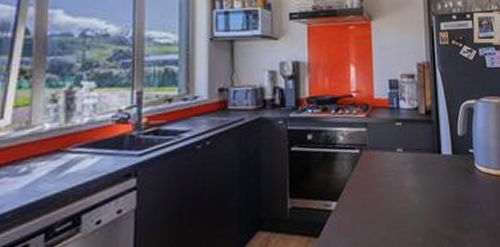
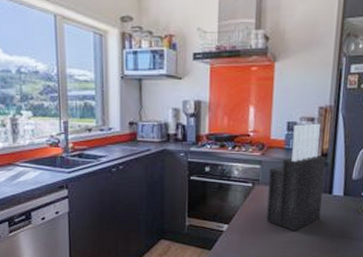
knife block: none [376,79,433,201] -> present [266,123,326,231]

